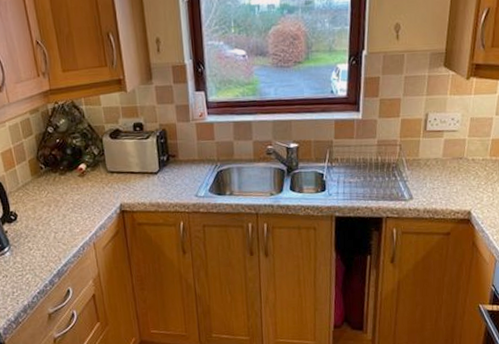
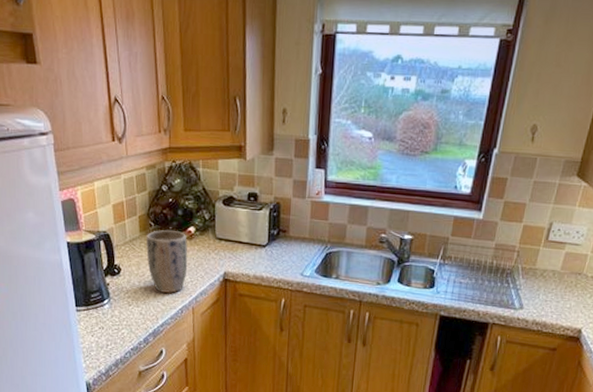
plant pot: none [38,170,84,233] -> present [145,230,188,293]

